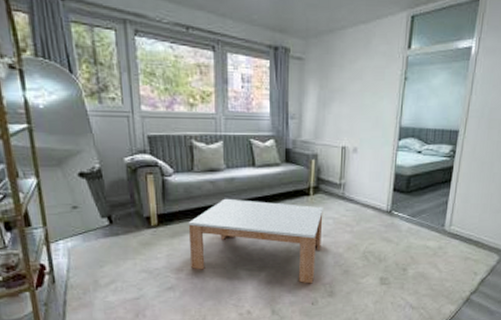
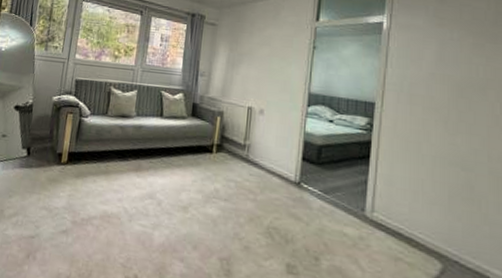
coffee table: present [188,198,323,284] -> none [88,145,226,256]

